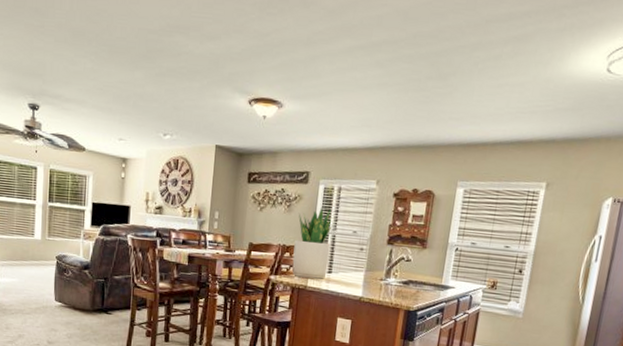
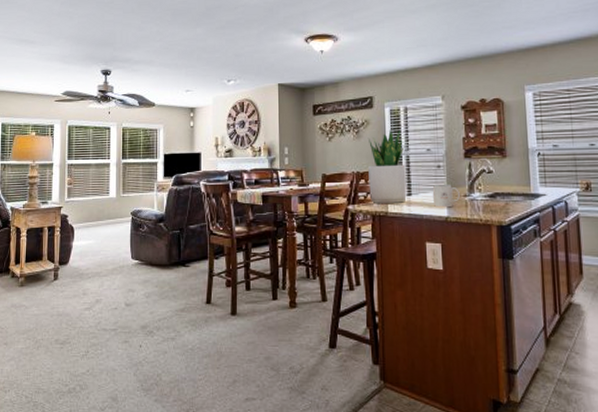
mug: none [350,266,378,289] -> present [432,185,461,208]

